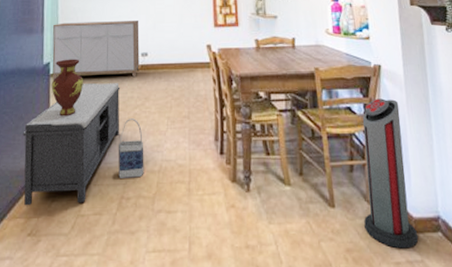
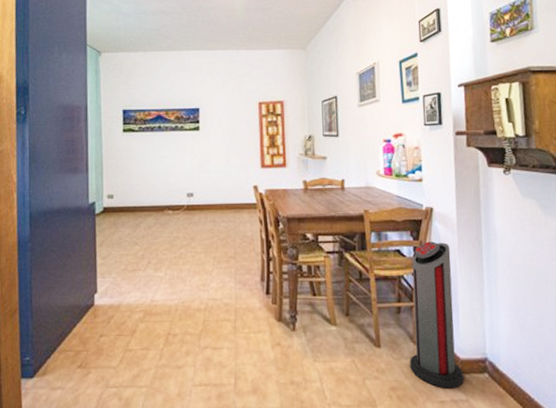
bench: present [23,83,121,206] -> none [70,223,166,340]
decorative urn: present [51,59,83,117] -> none [97,198,129,255]
sideboard: present [52,21,139,81] -> none [97,161,185,220]
bag: present [119,118,144,178] -> none [165,258,191,316]

